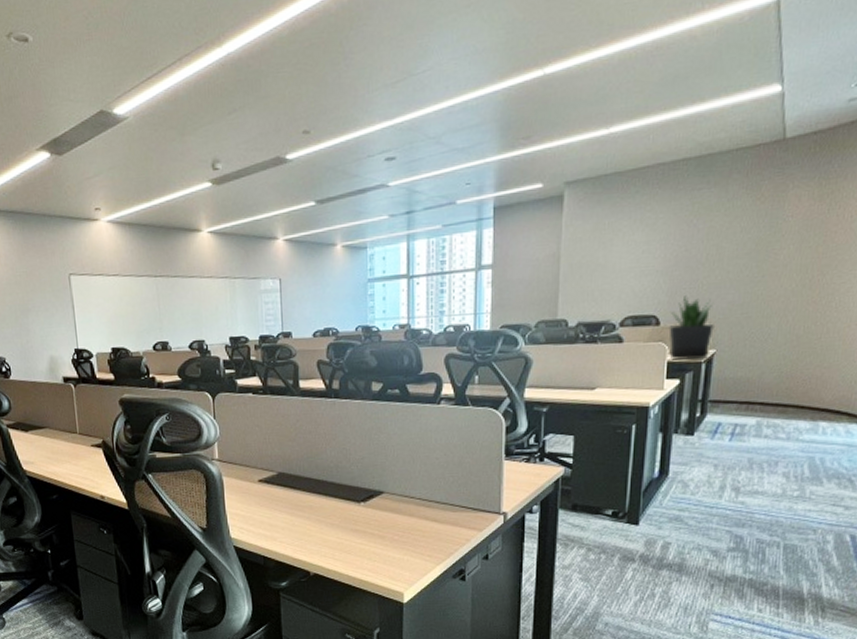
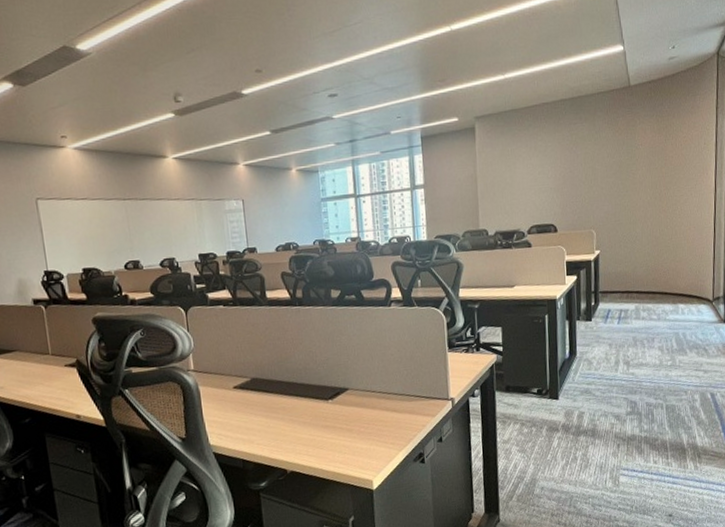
planter: present [668,296,714,361] -> none [564,208,597,260]

